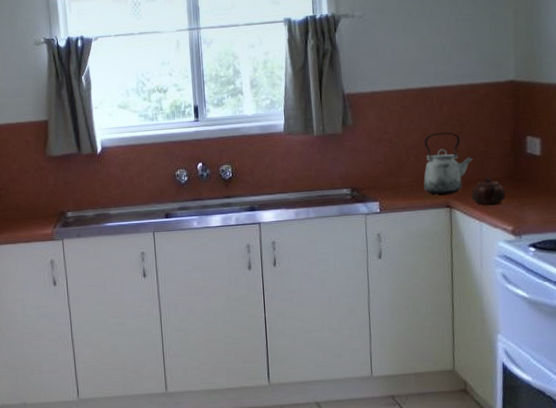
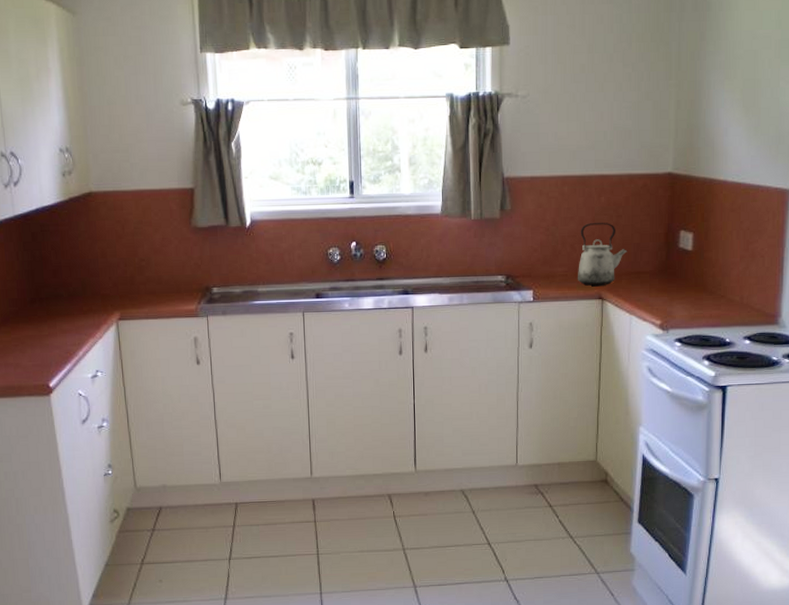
teapot: present [471,175,506,205] -> none [623,268,656,298]

